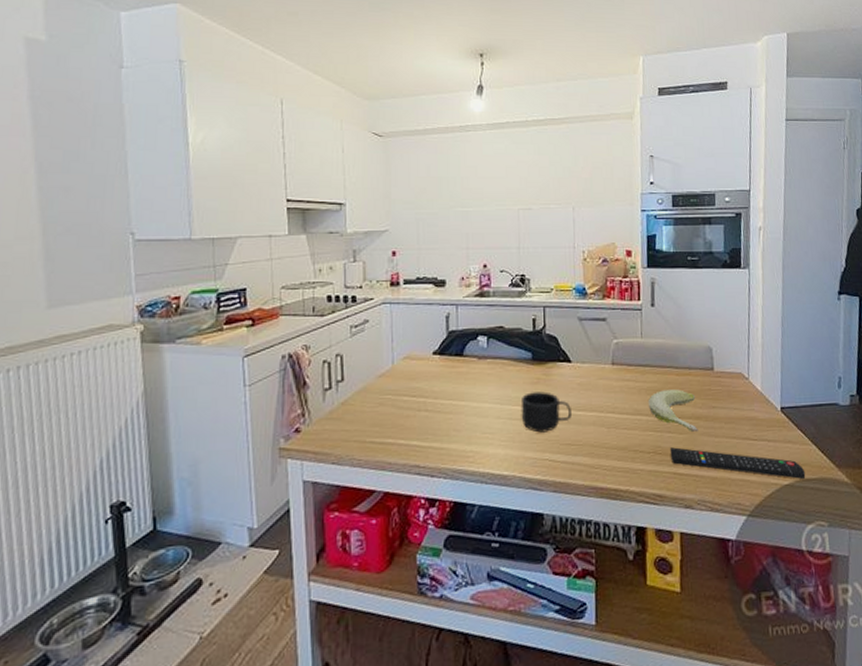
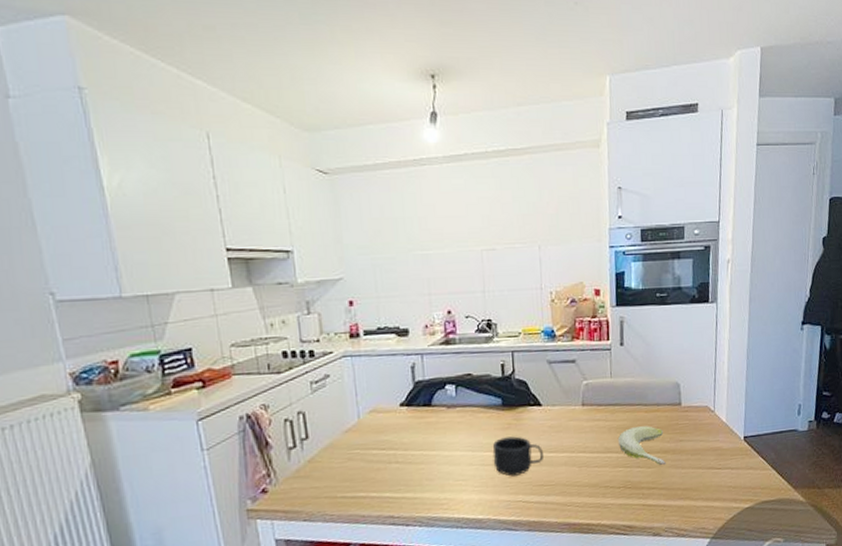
remote control: present [669,447,806,480] -> none [639,480,765,502]

